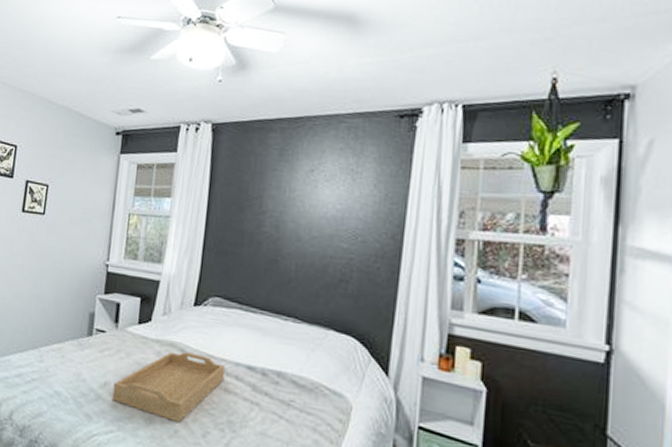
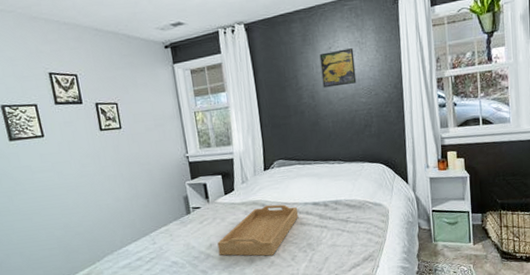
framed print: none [293,175,344,222] -> present [319,48,357,88]

